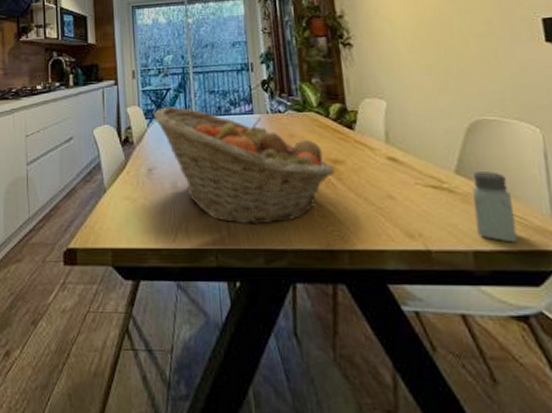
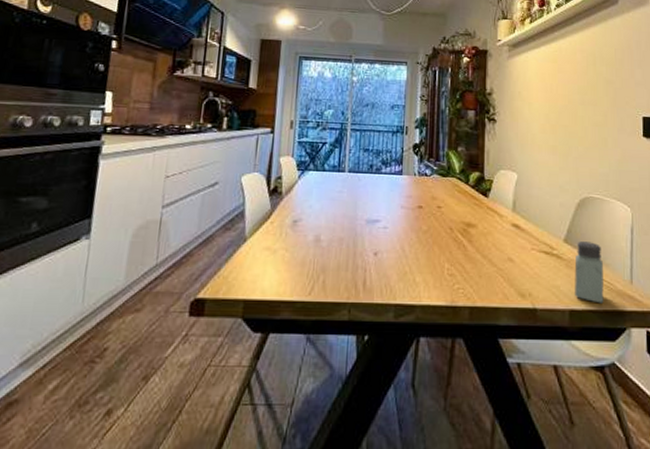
fruit basket: present [152,107,336,225] -> none [305,160,468,281]

